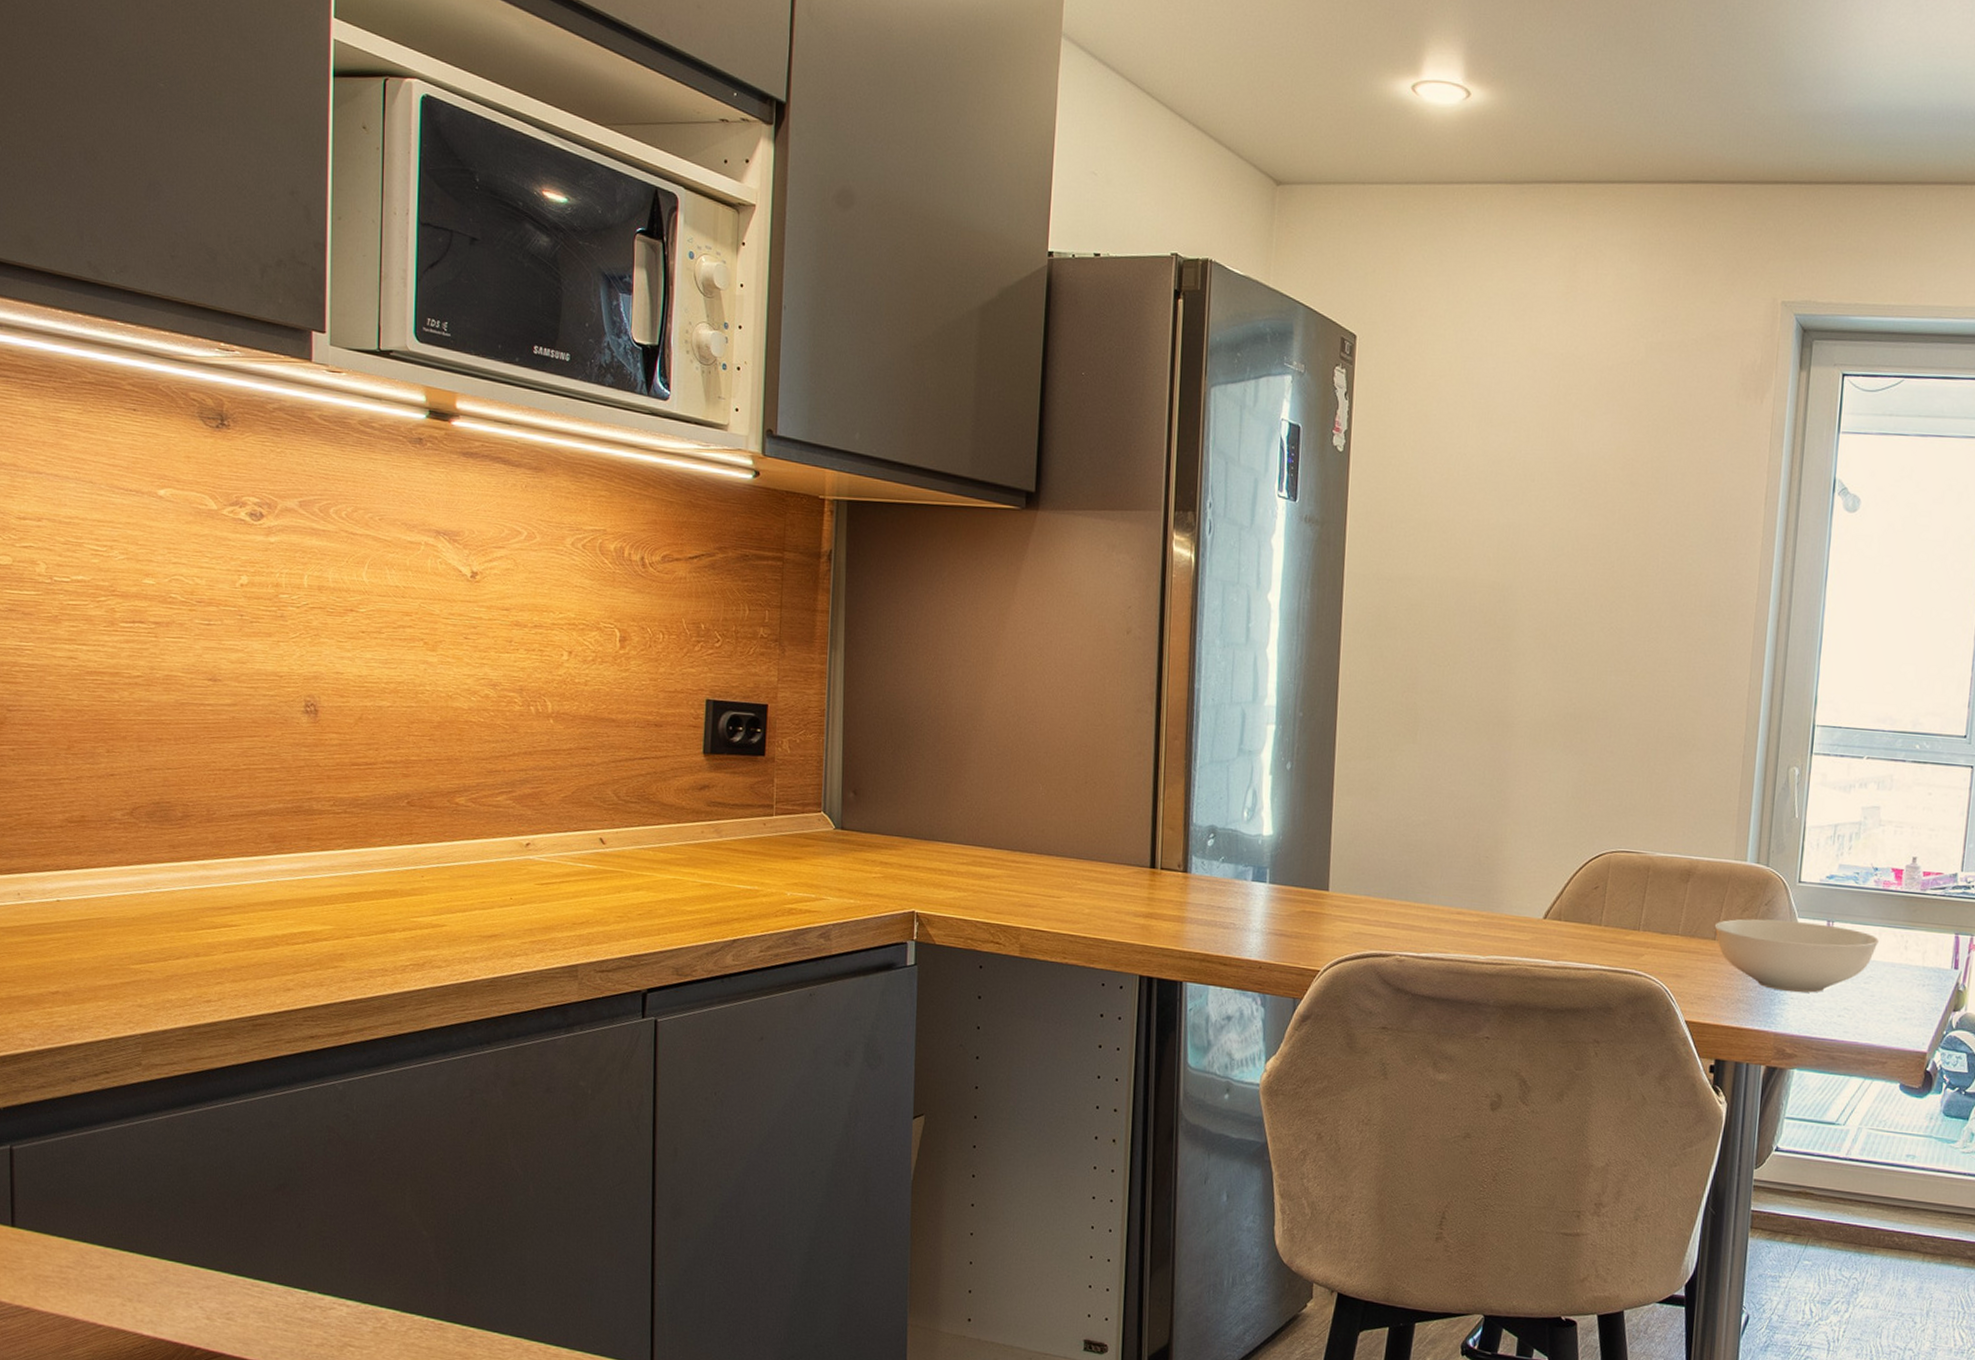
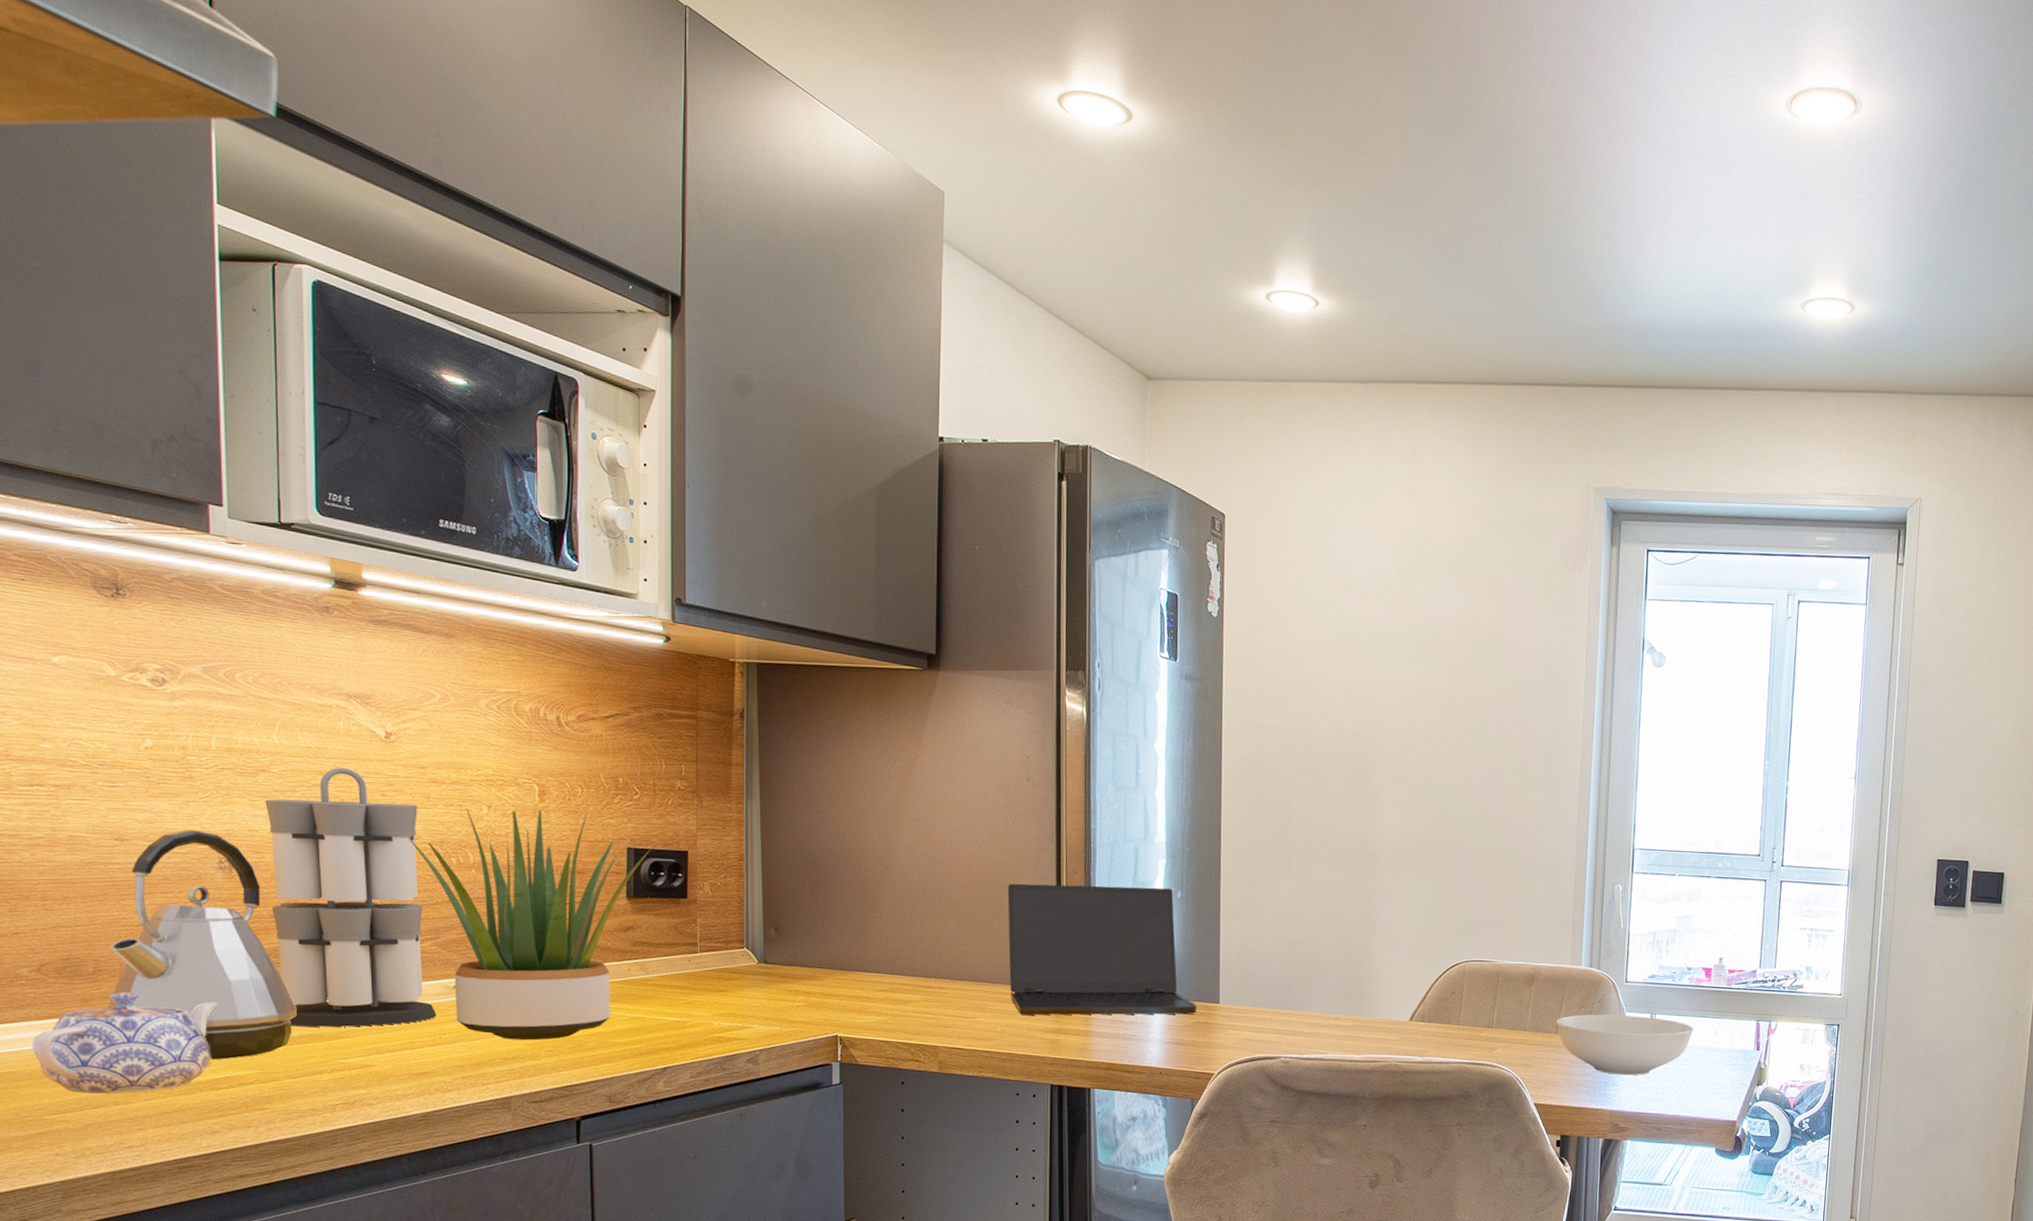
teapot: none [121,839,298,946] -> present [31,992,218,1094]
kettle: none [194,671,373,914] -> present [108,829,297,1060]
spice rack: none [352,608,509,884] -> present [265,767,437,1027]
potted plant: none [487,653,731,905] -> present [406,807,652,1041]
laptop: none [1099,748,1304,902] -> present [1007,883,1197,1015]

